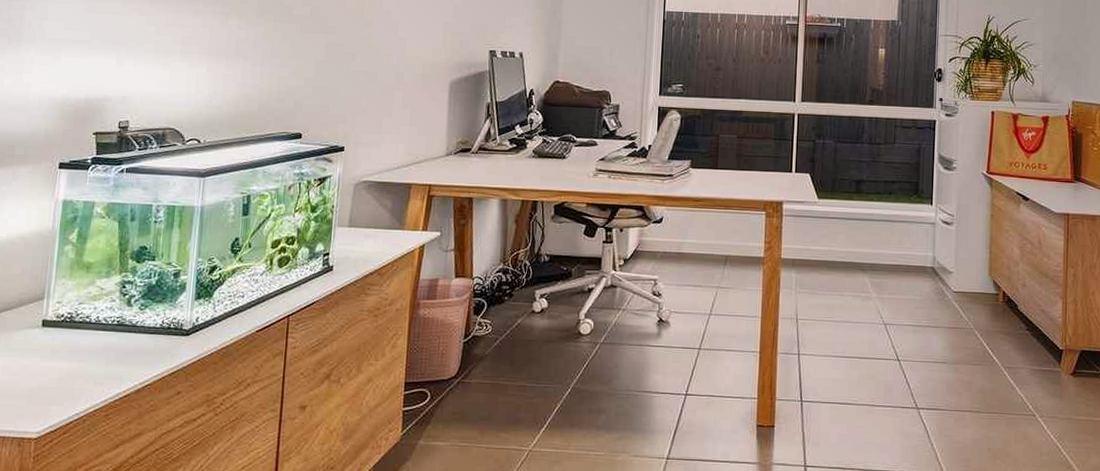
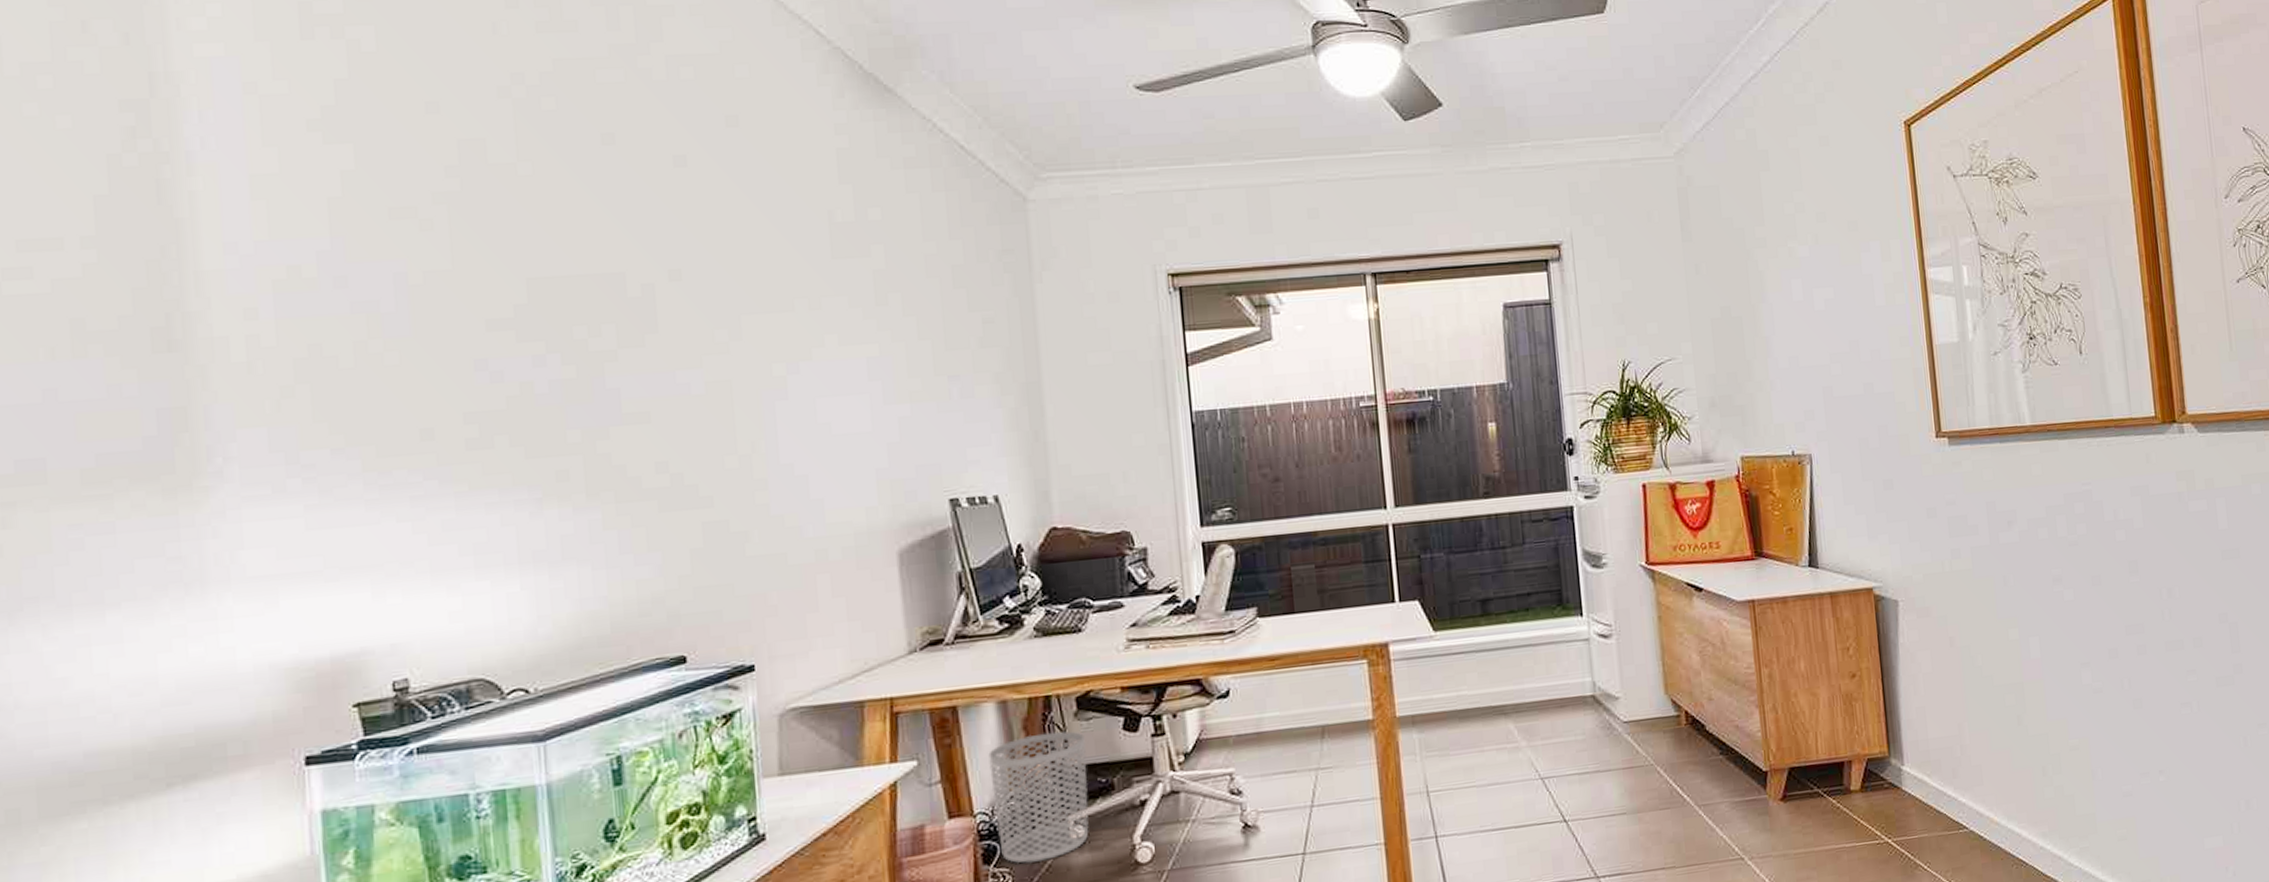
waste bin: none [487,227,556,321] -> present [988,730,1089,864]

